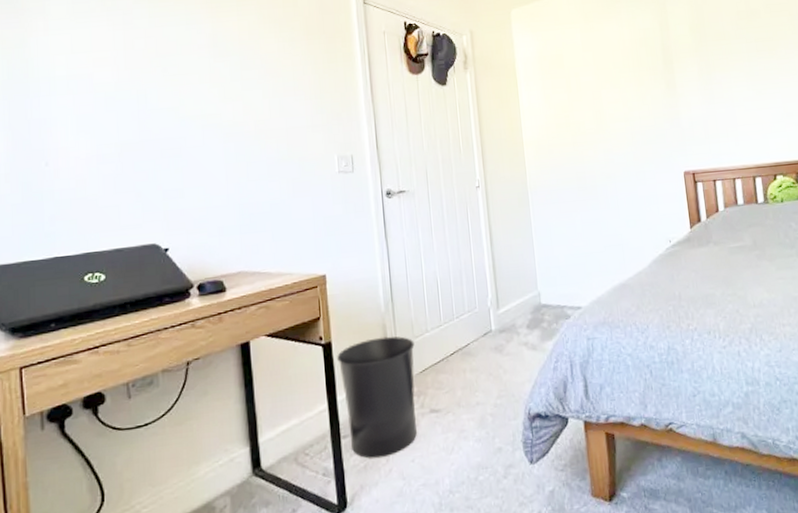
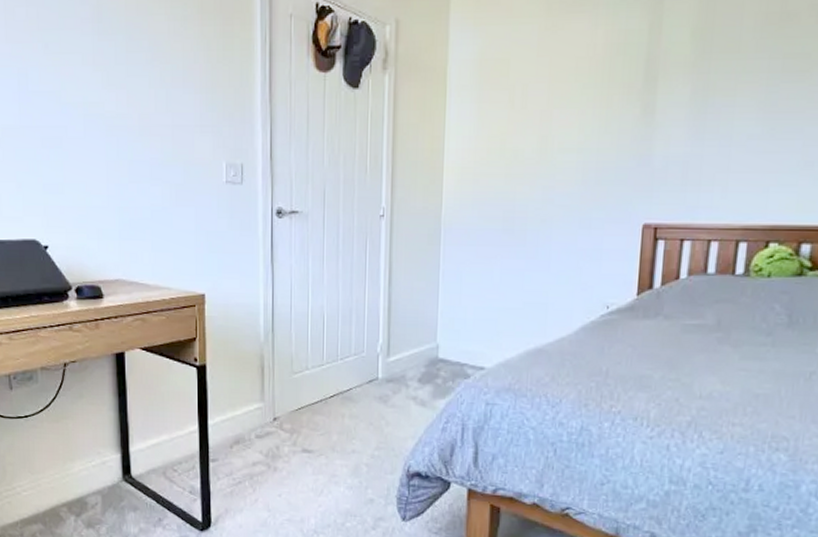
waste bin: present [337,336,417,458] -> none [211,367,293,486]

